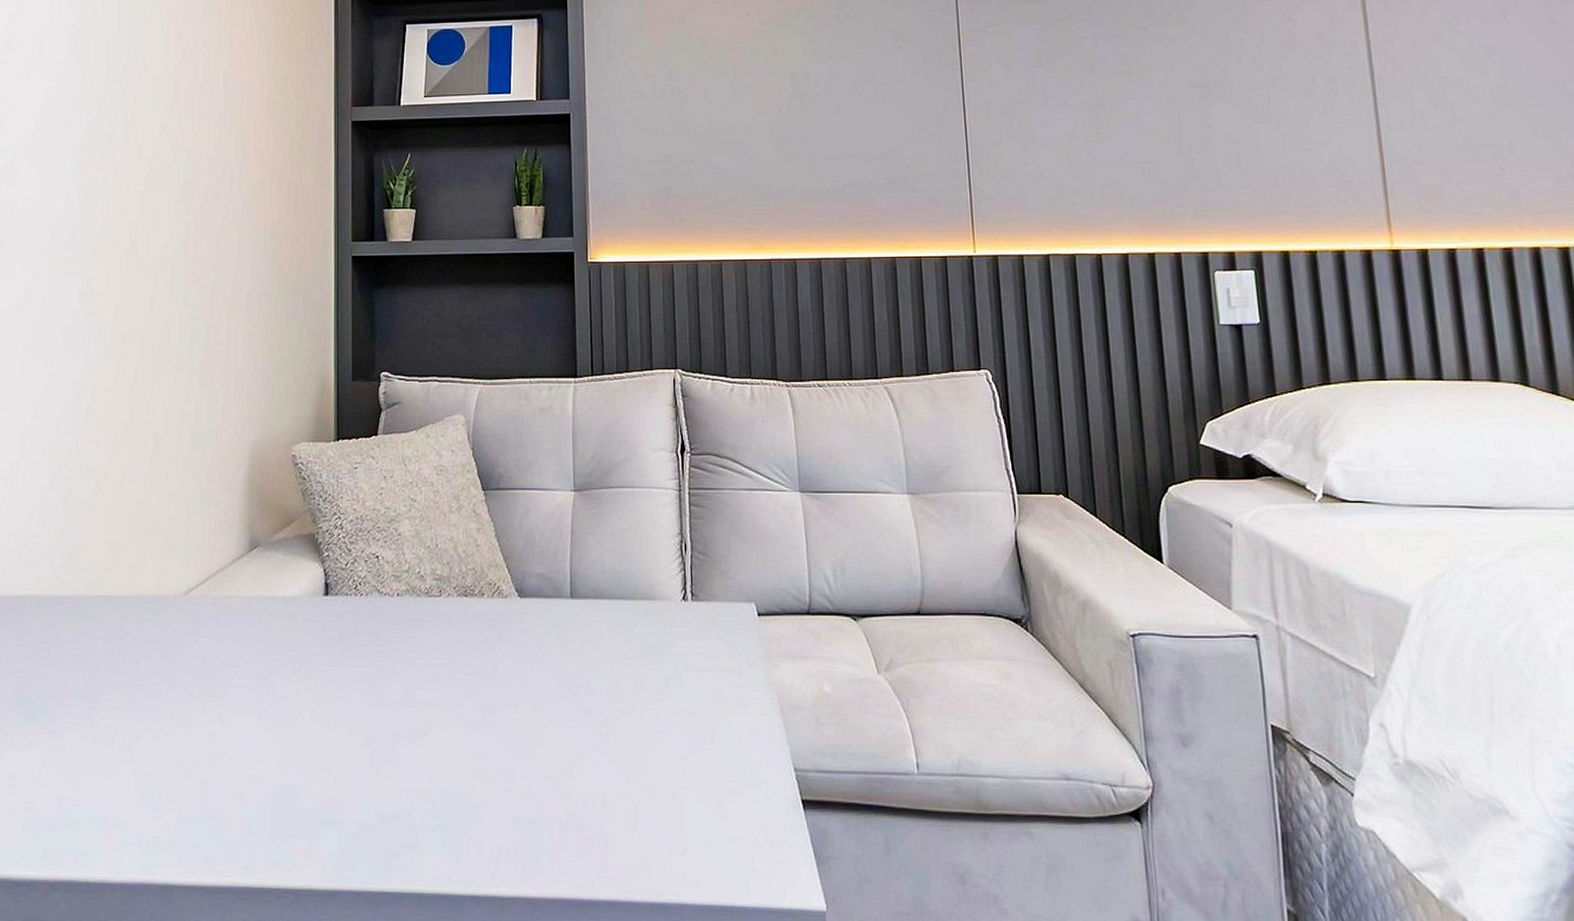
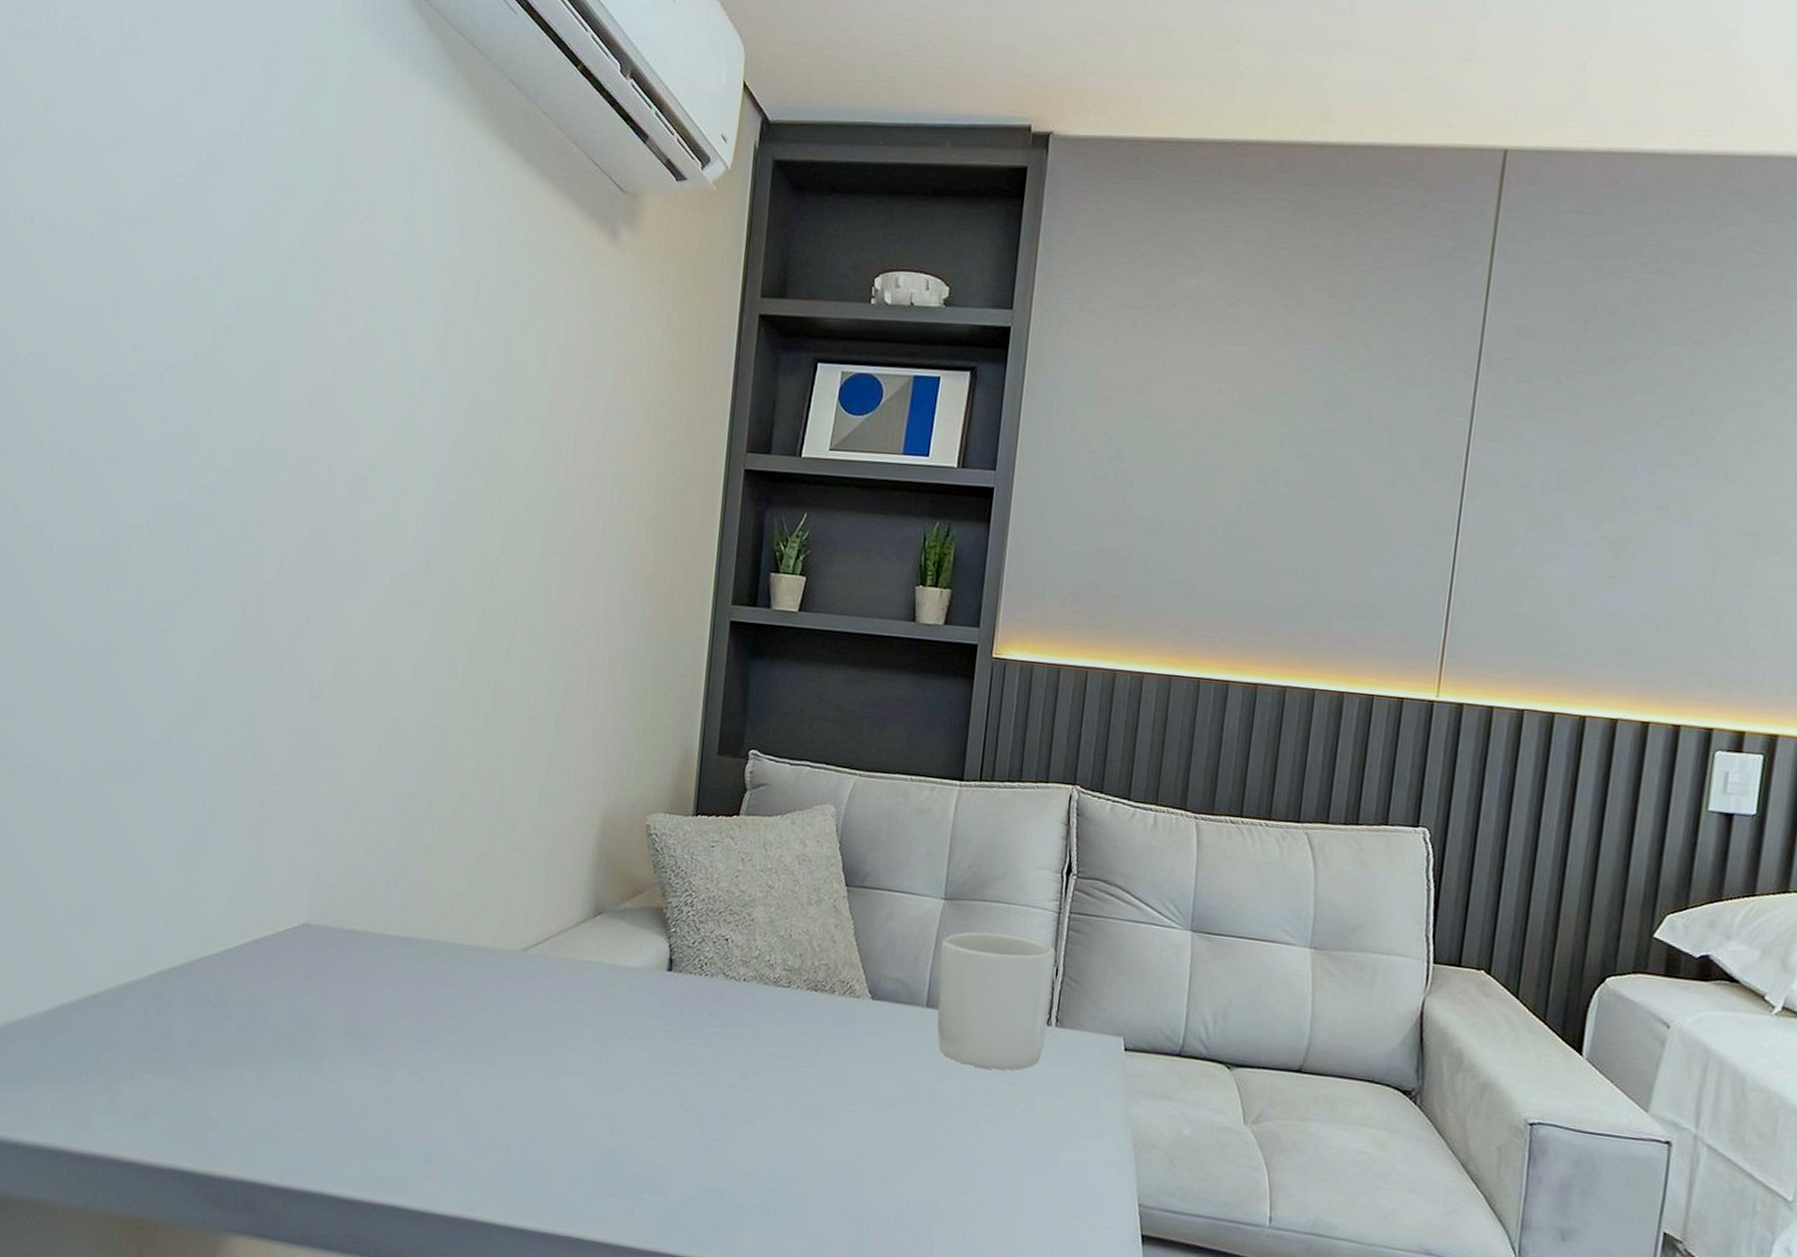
mug: none [577,517,685,652] -> present [936,931,1056,1071]

